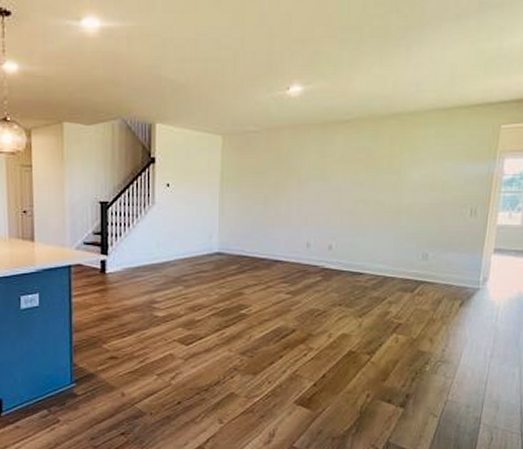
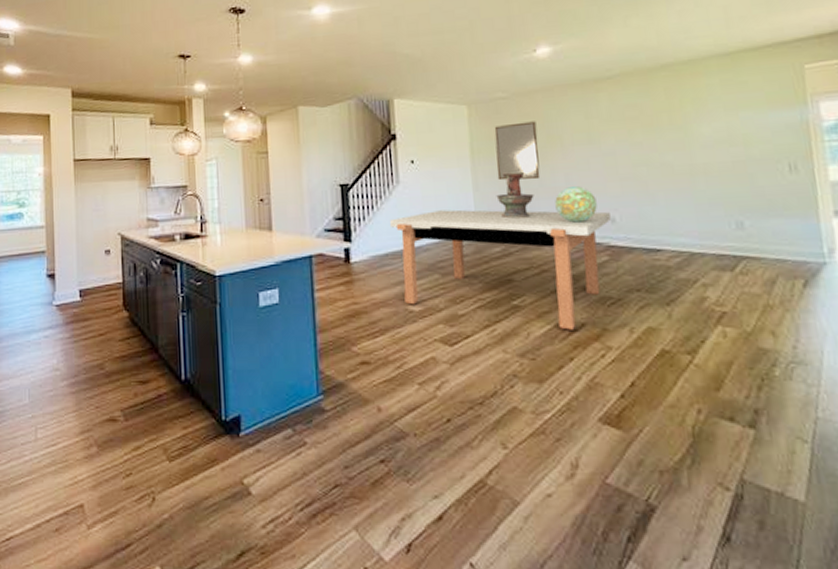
dining table: none [144,231,329,335] -> present [390,209,611,330]
decorative urn: none [238,200,270,241] -> present [496,171,534,219]
home mirror: none [241,156,280,209] -> present [494,121,541,181]
decorative globe: none [286,217,320,248] -> present [555,186,597,223]

